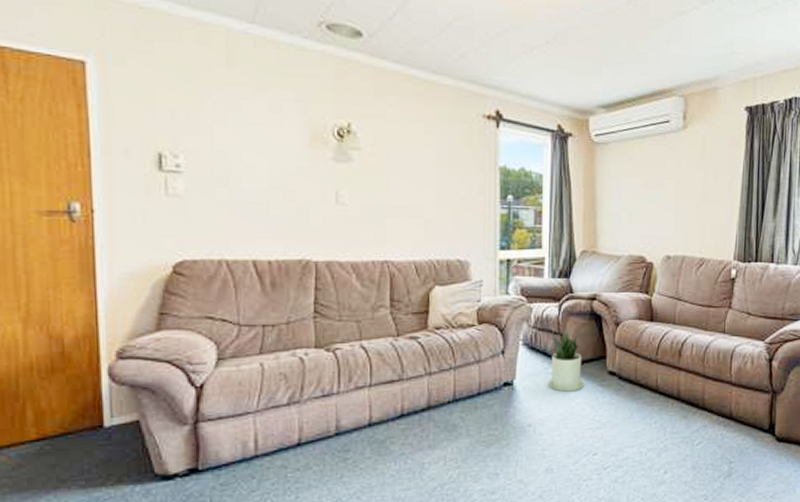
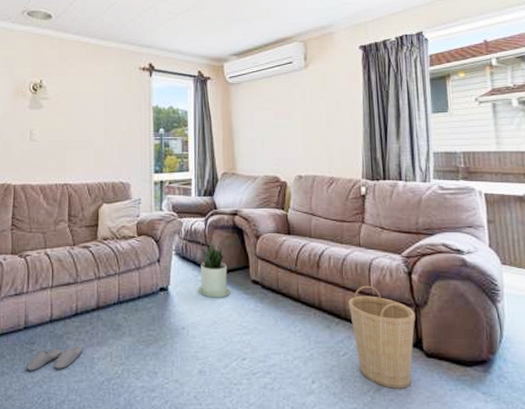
slippers: none [339,451,411,482] -> present [26,346,83,371]
basket: none [707,373,771,474] -> present [348,285,415,389]

